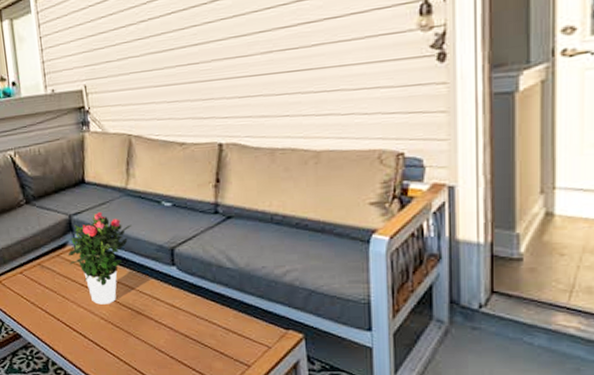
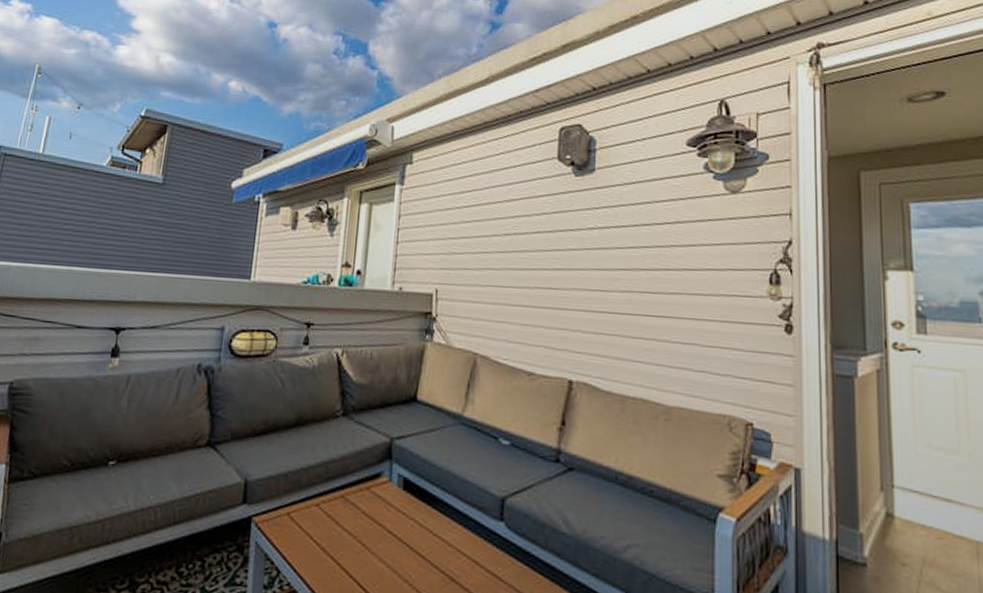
potted flower: present [67,212,132,305] -> none [379,440,461,563]

